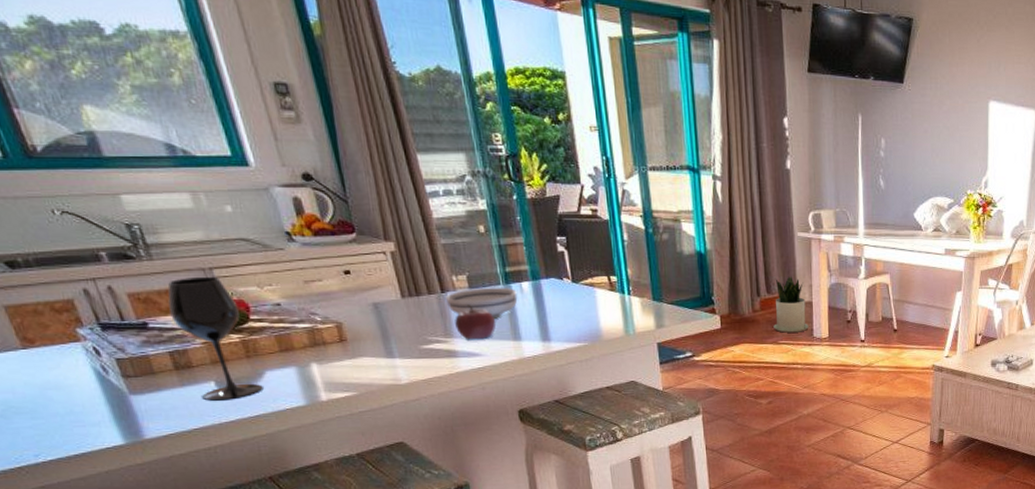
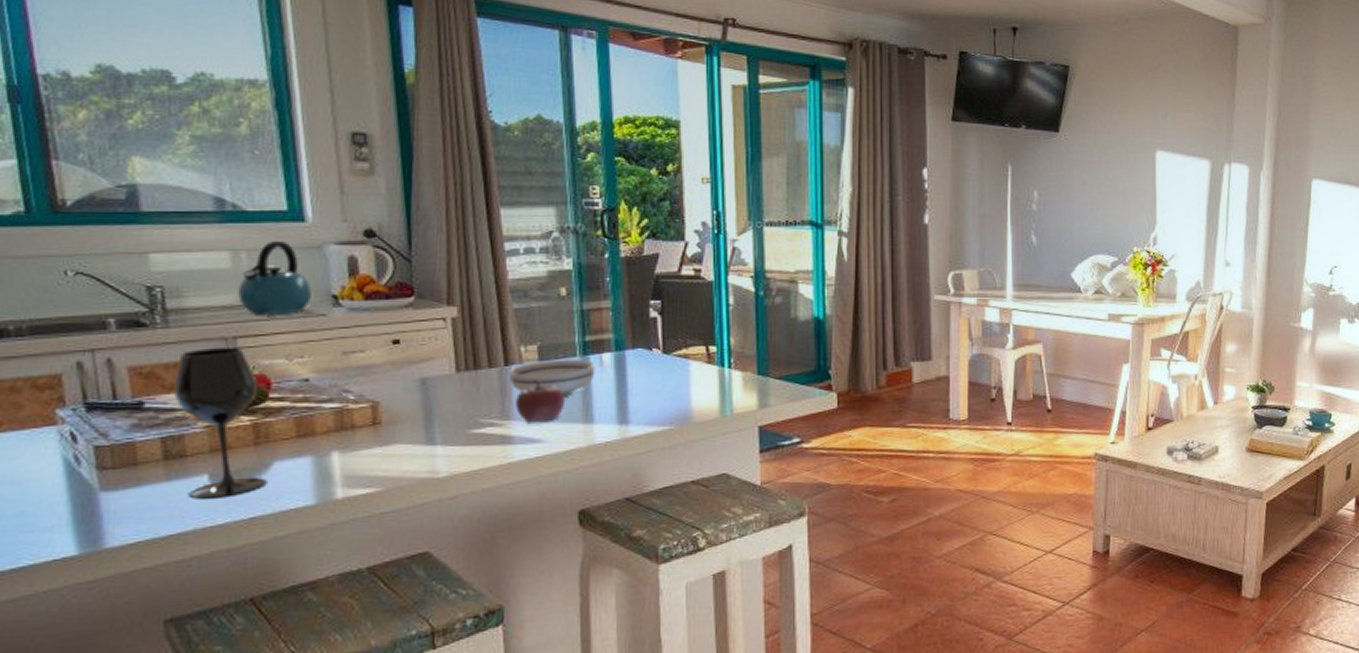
kettle: none [204,184,268,249] -> present [238,241,311,315]
planter: present [773,276,809,333] -> none [901,346,944,414]

